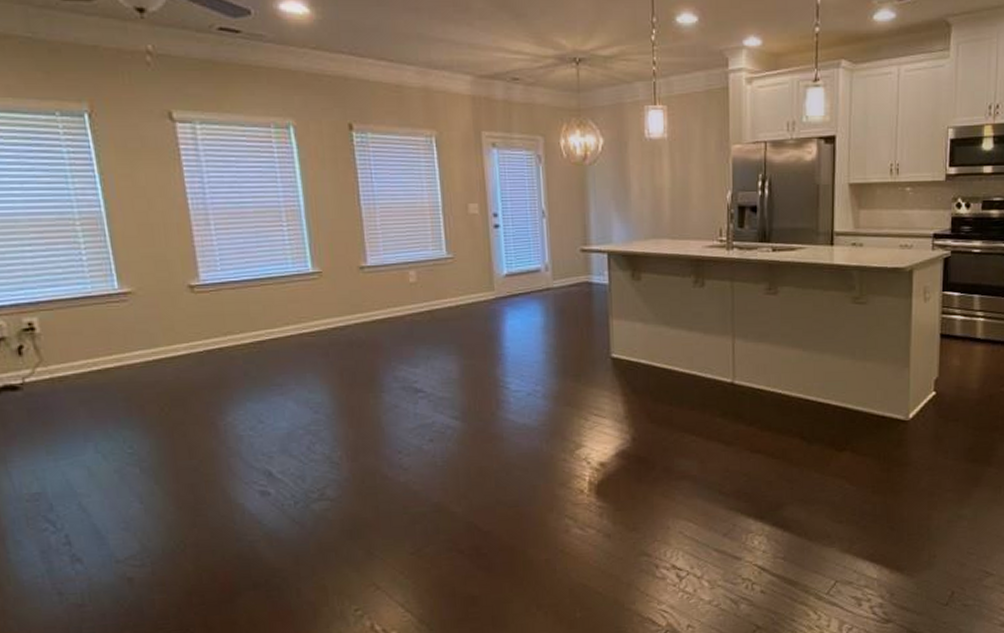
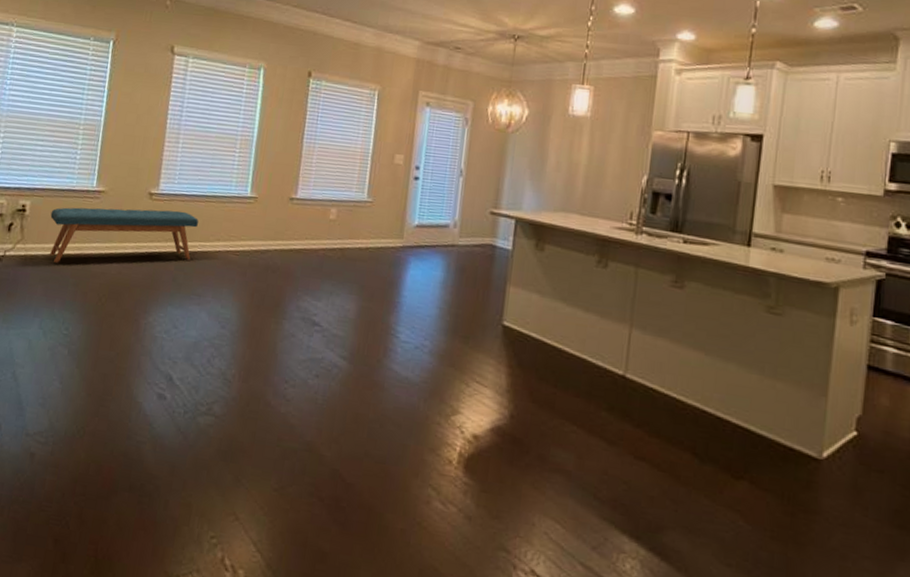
bench: none [69,300,259,380] -> present [50,207,199,263]

